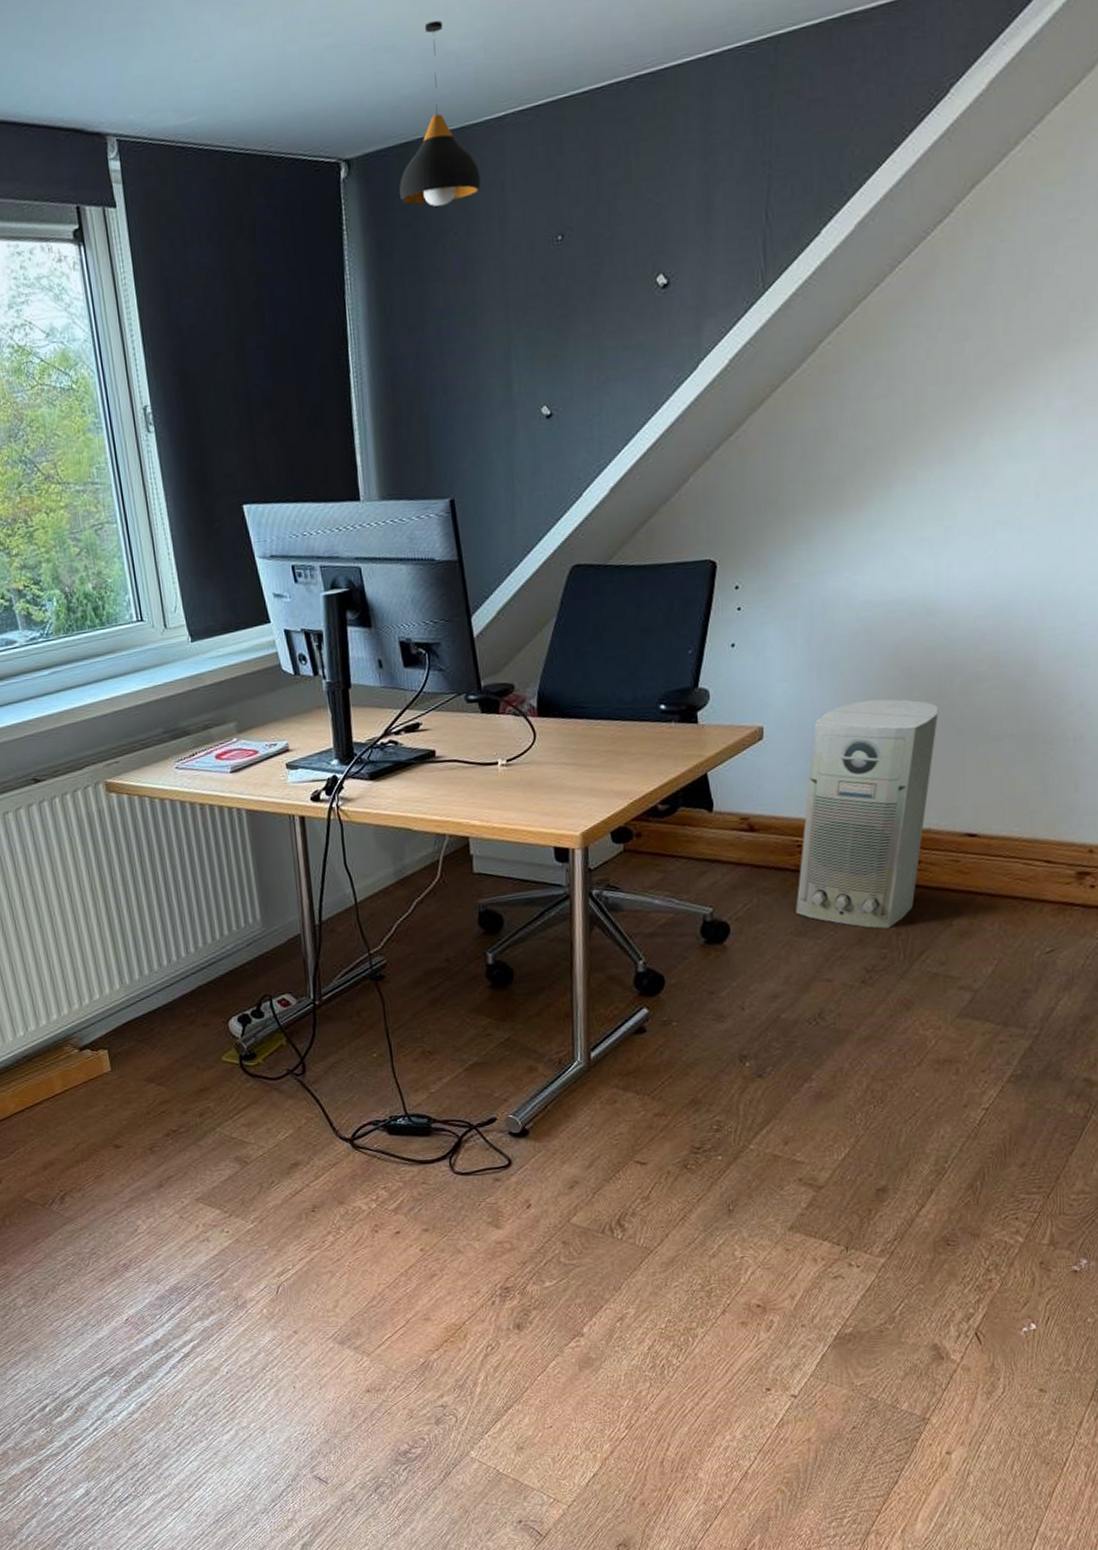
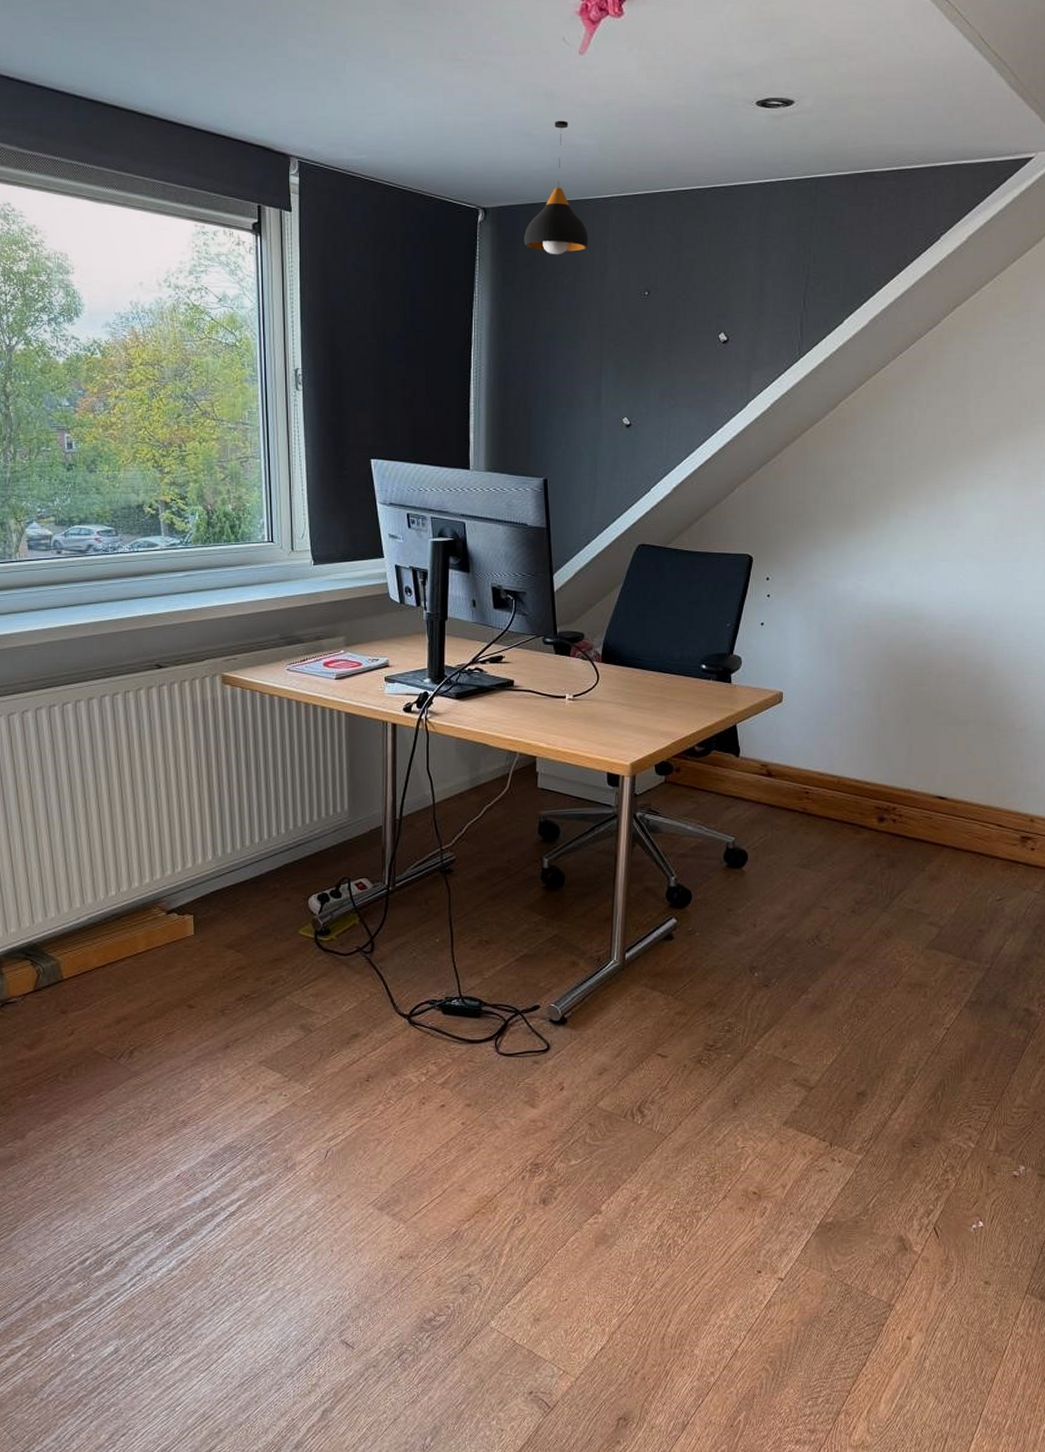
air purifier: present [796,699,939,929] -> none [802,680,919,868]

